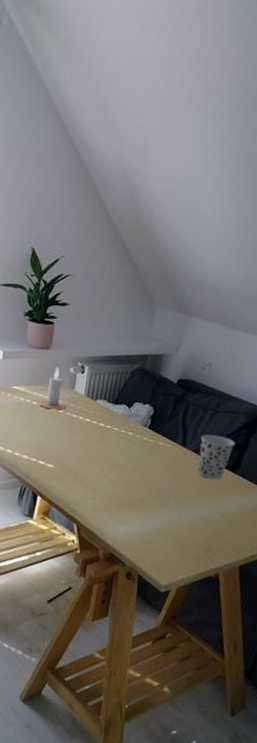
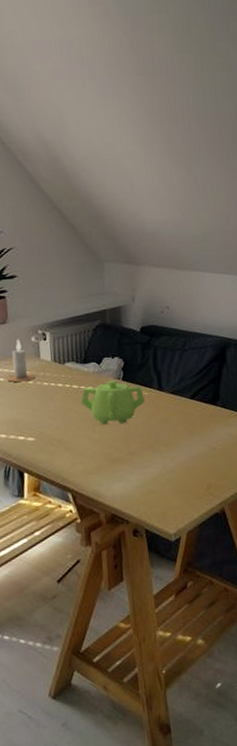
teapot: none [104,425,166,470] -> present [81,380,145,424]
cup: present [198,434,235,480] -> none [175,372,210,417]

